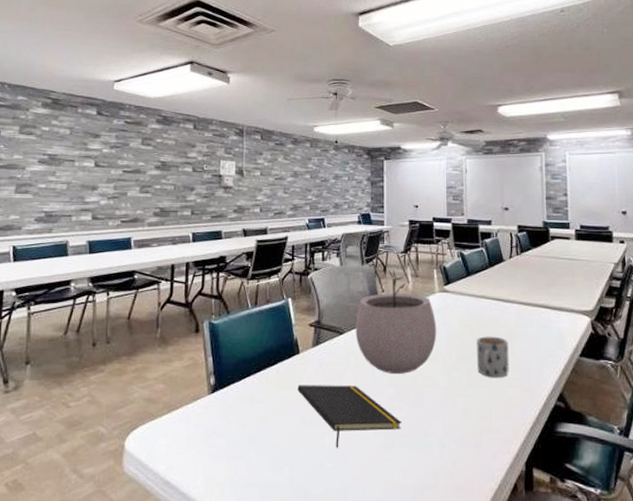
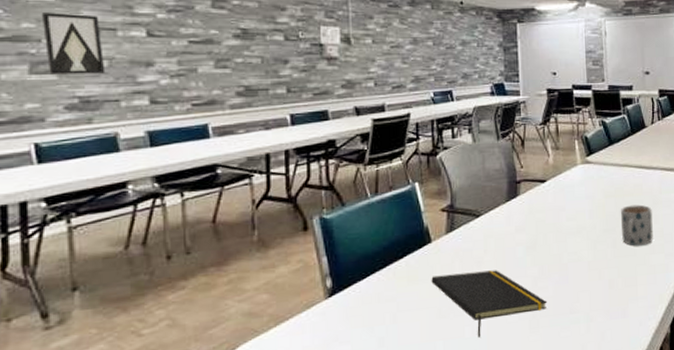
wall art: none [27,147,65,195] -> present [41,13,106,75]
plant pot: present [355,270,437,374] -> none [493,144,581,254]

